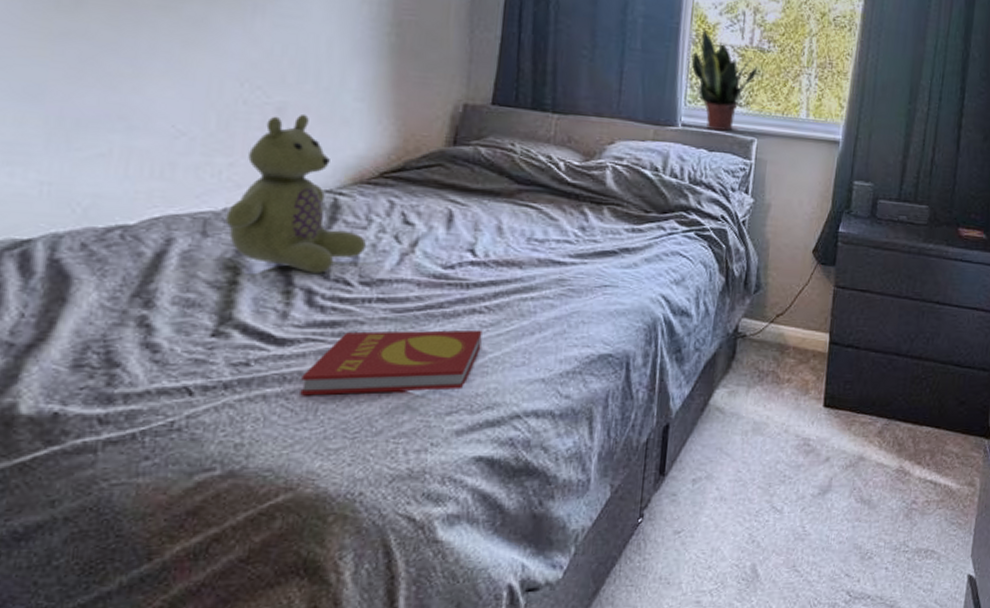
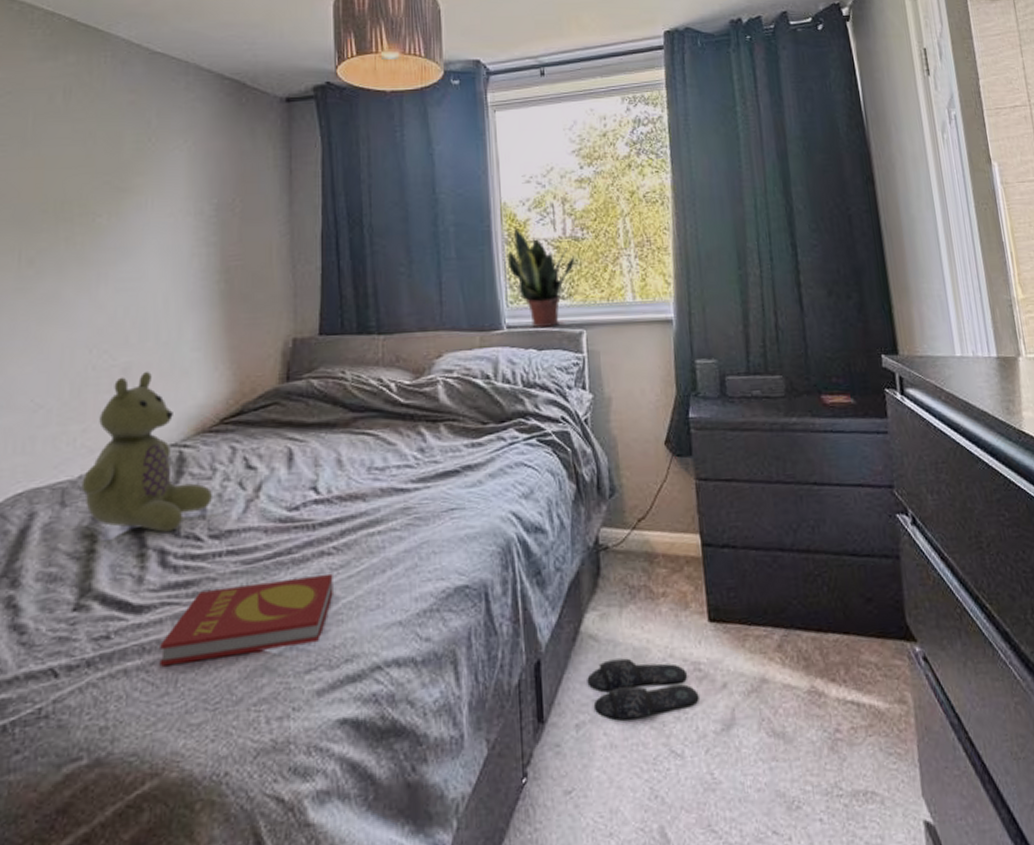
slippers: none [708,430,804,481] -> present [587,658,699,722]

